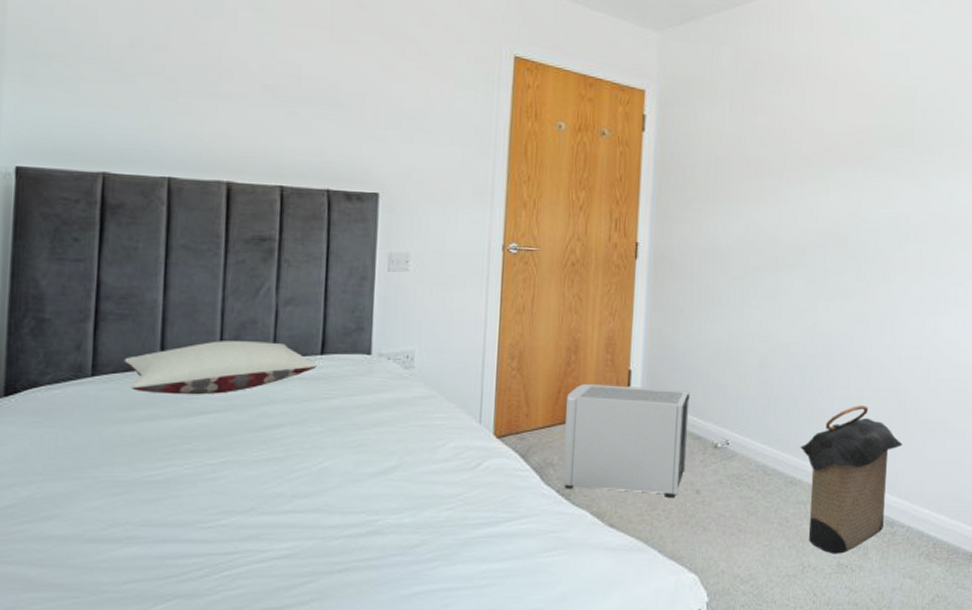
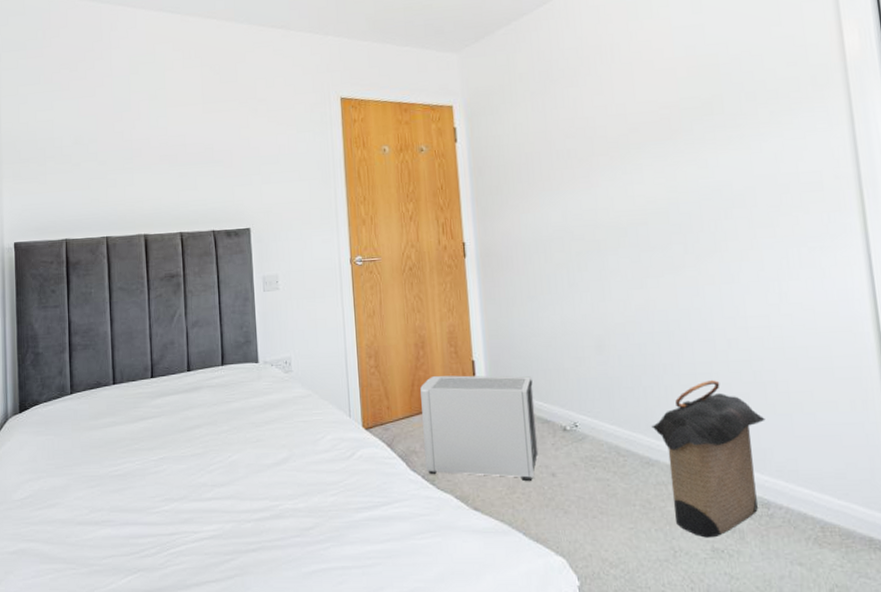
pillow: present [124,340,317,395] -> none [90,358,220,405]

